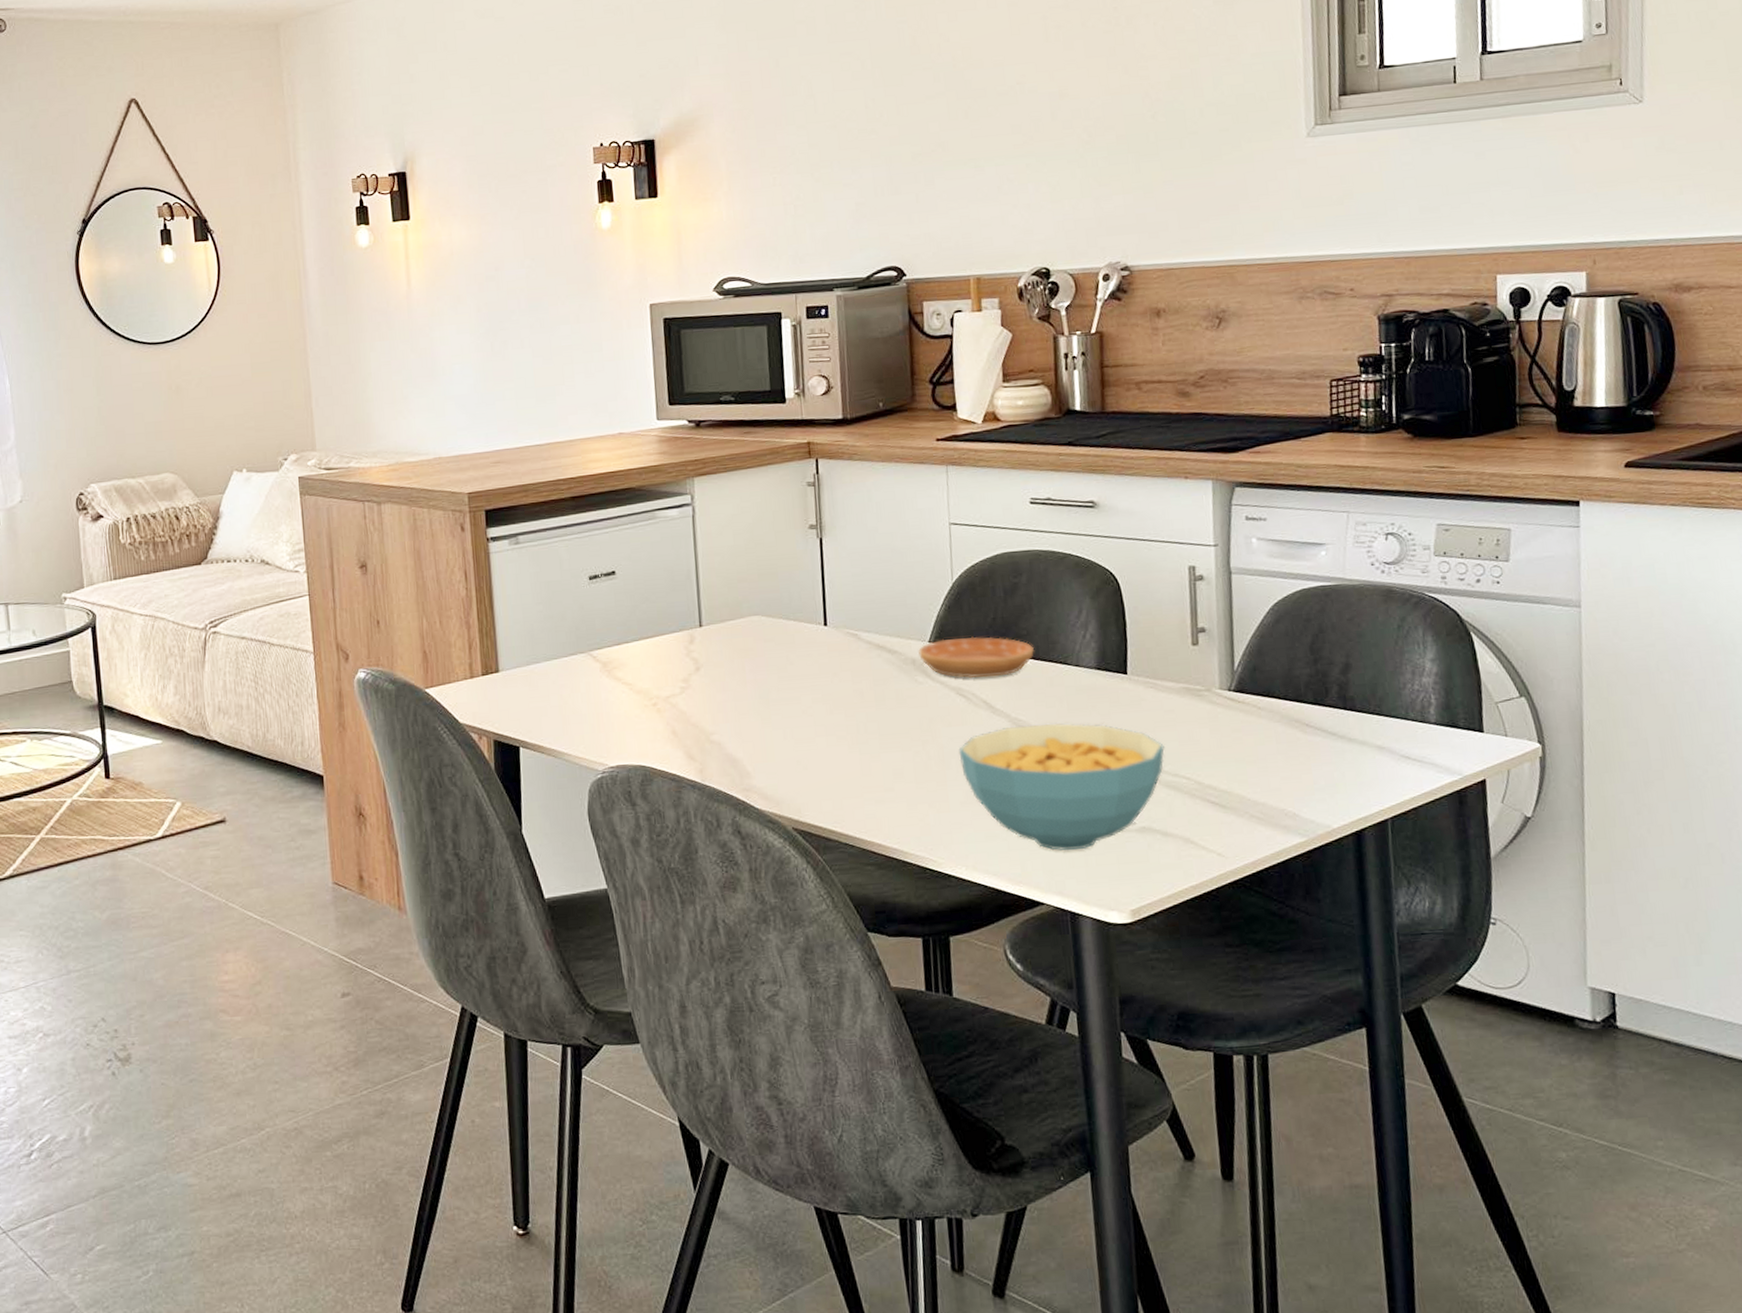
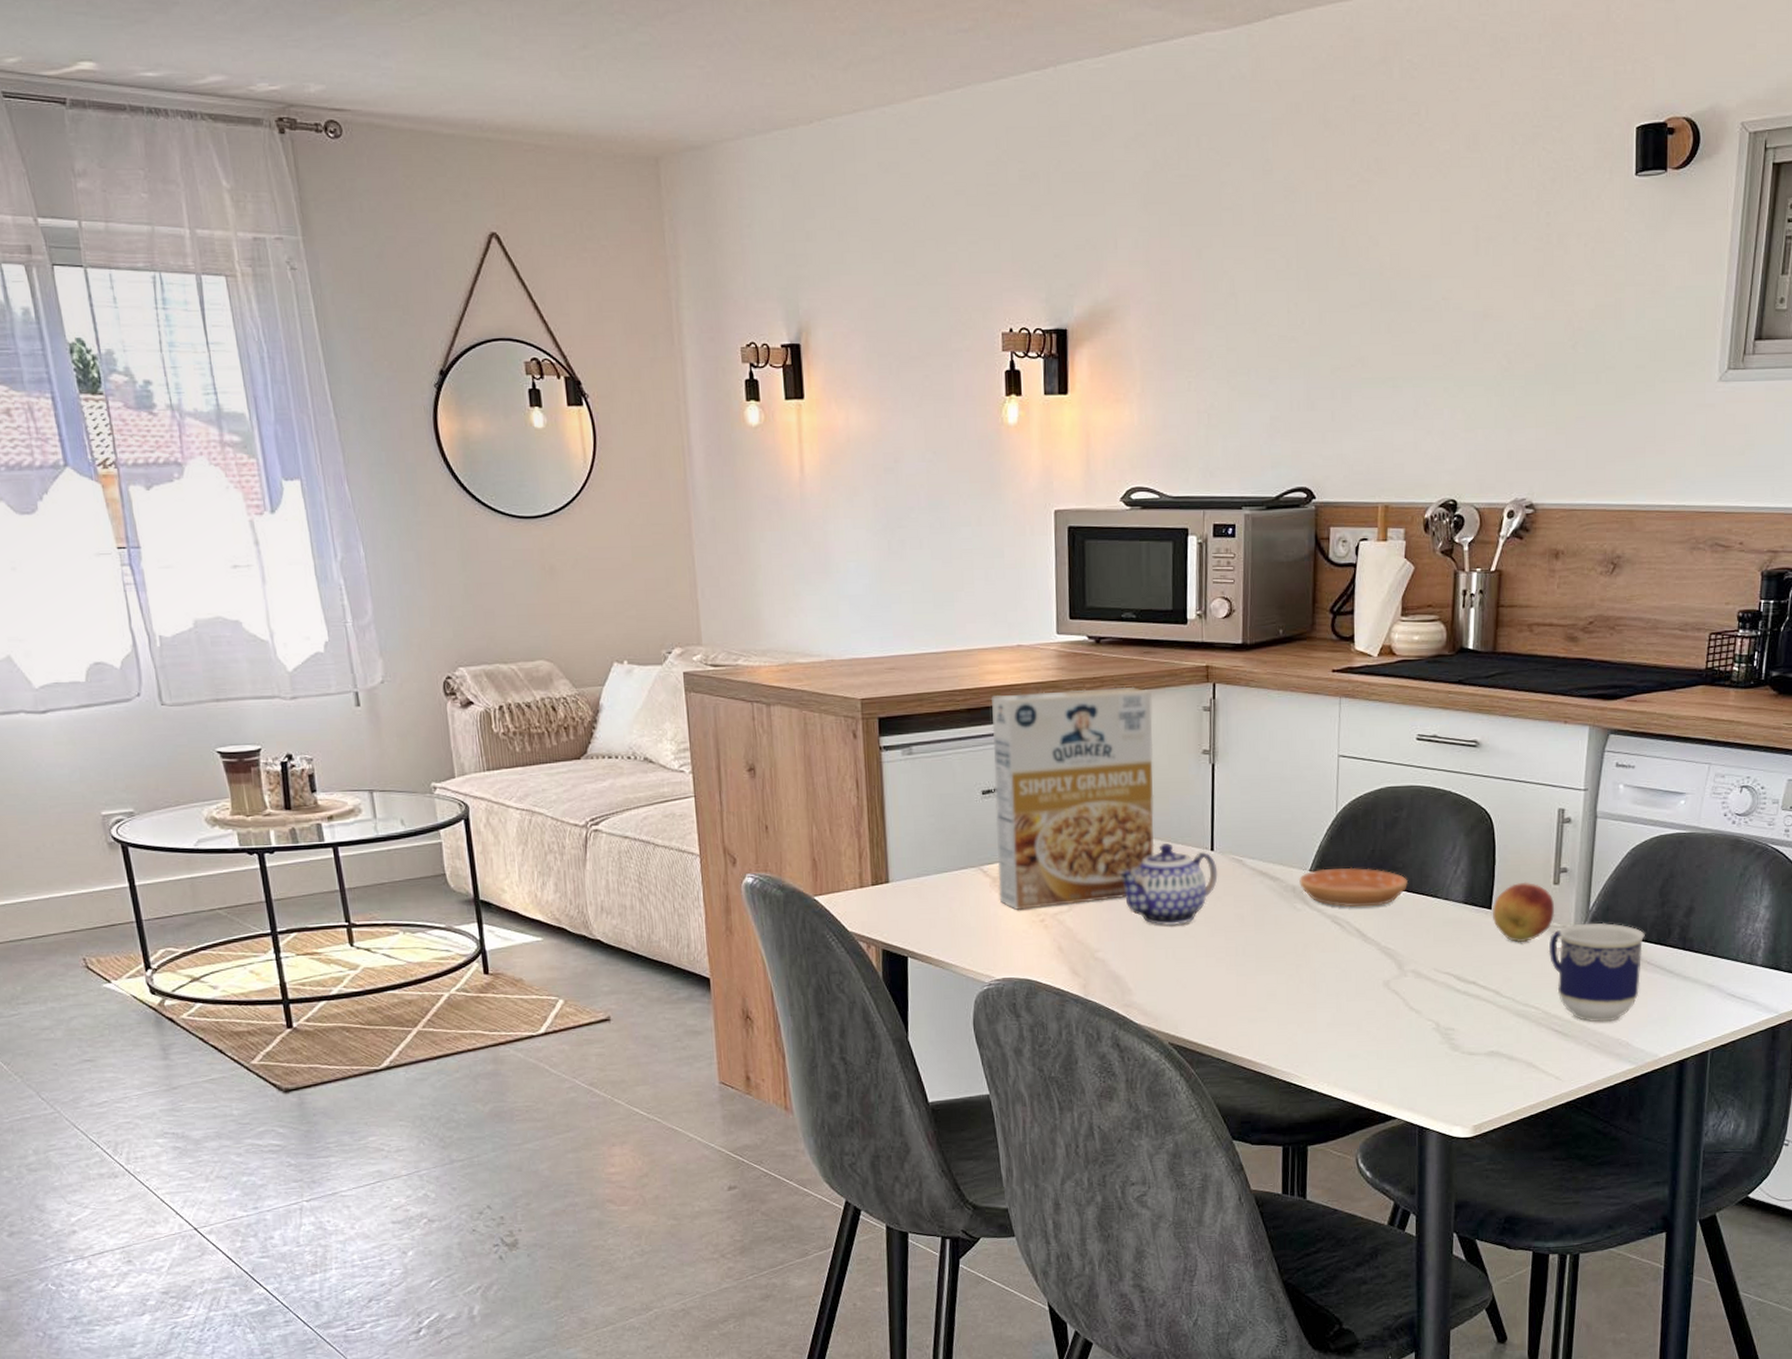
cereal box: none [594,466,766,695] -> present [990,686,1155,911]
teapot: none [728,620,833,706] -> present [1116,843,1218,926]
cereal bowl: present [958,723,1165,851] -> none [1329,953,1518,1071]
fruit: none [1128,644,1198,709] -> present [1493,882,1555,943]
cup: none [1194,683,1301,792] -> present [1548,922,1645,1022]

